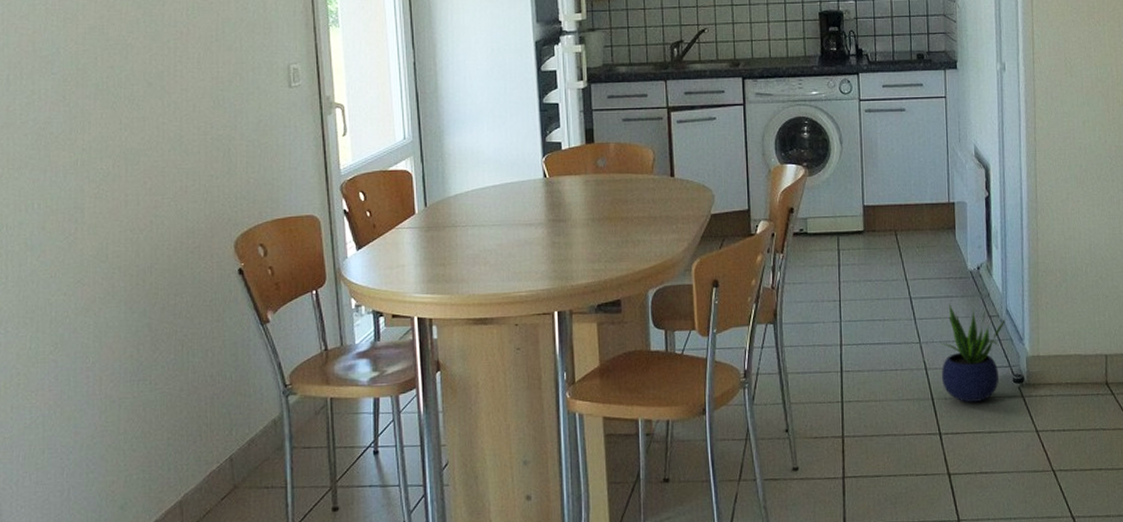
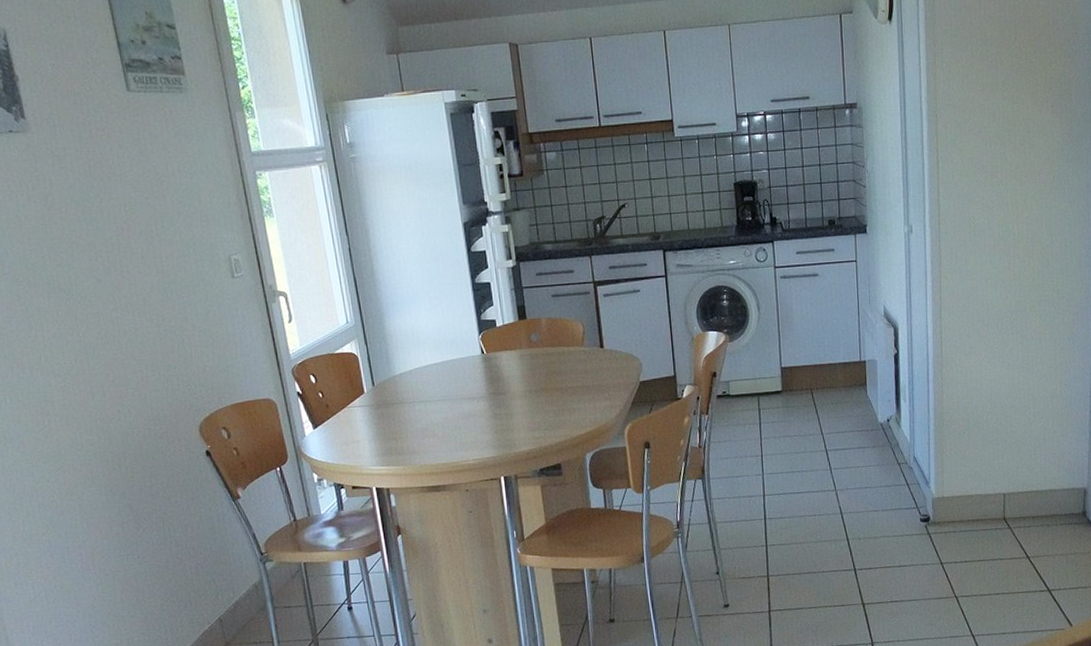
potted plant: present [941,303,1007,402] -> none [854,453,914,541]

